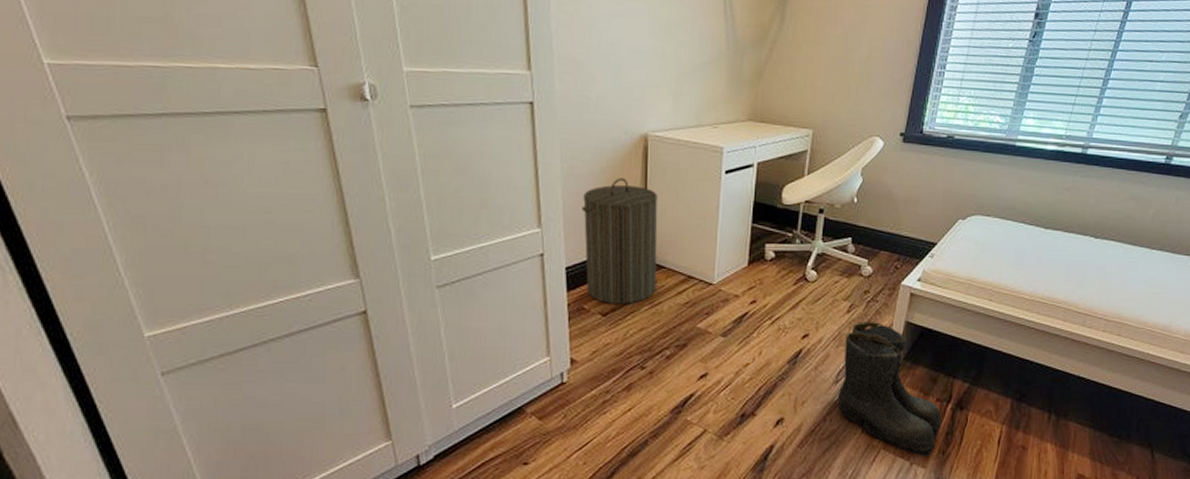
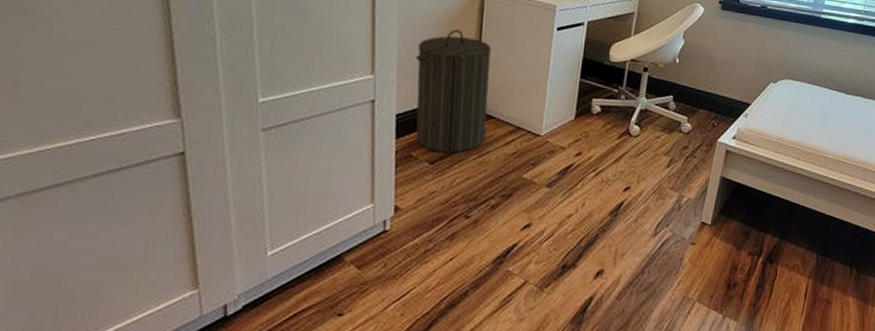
boots: present [837,320,942,457] -> none [656,175,754,310]

